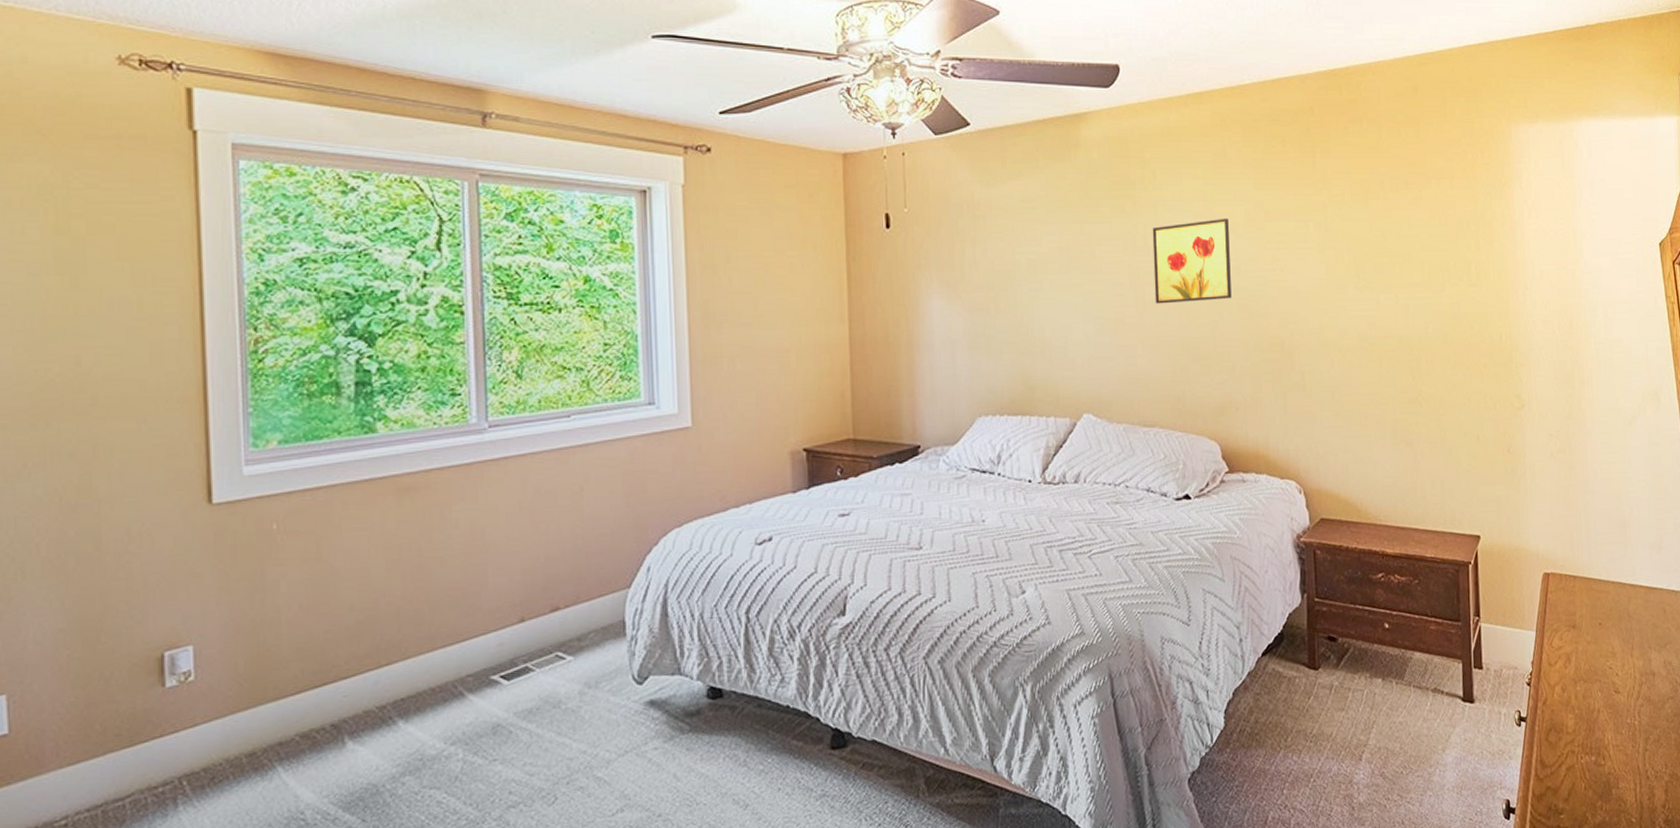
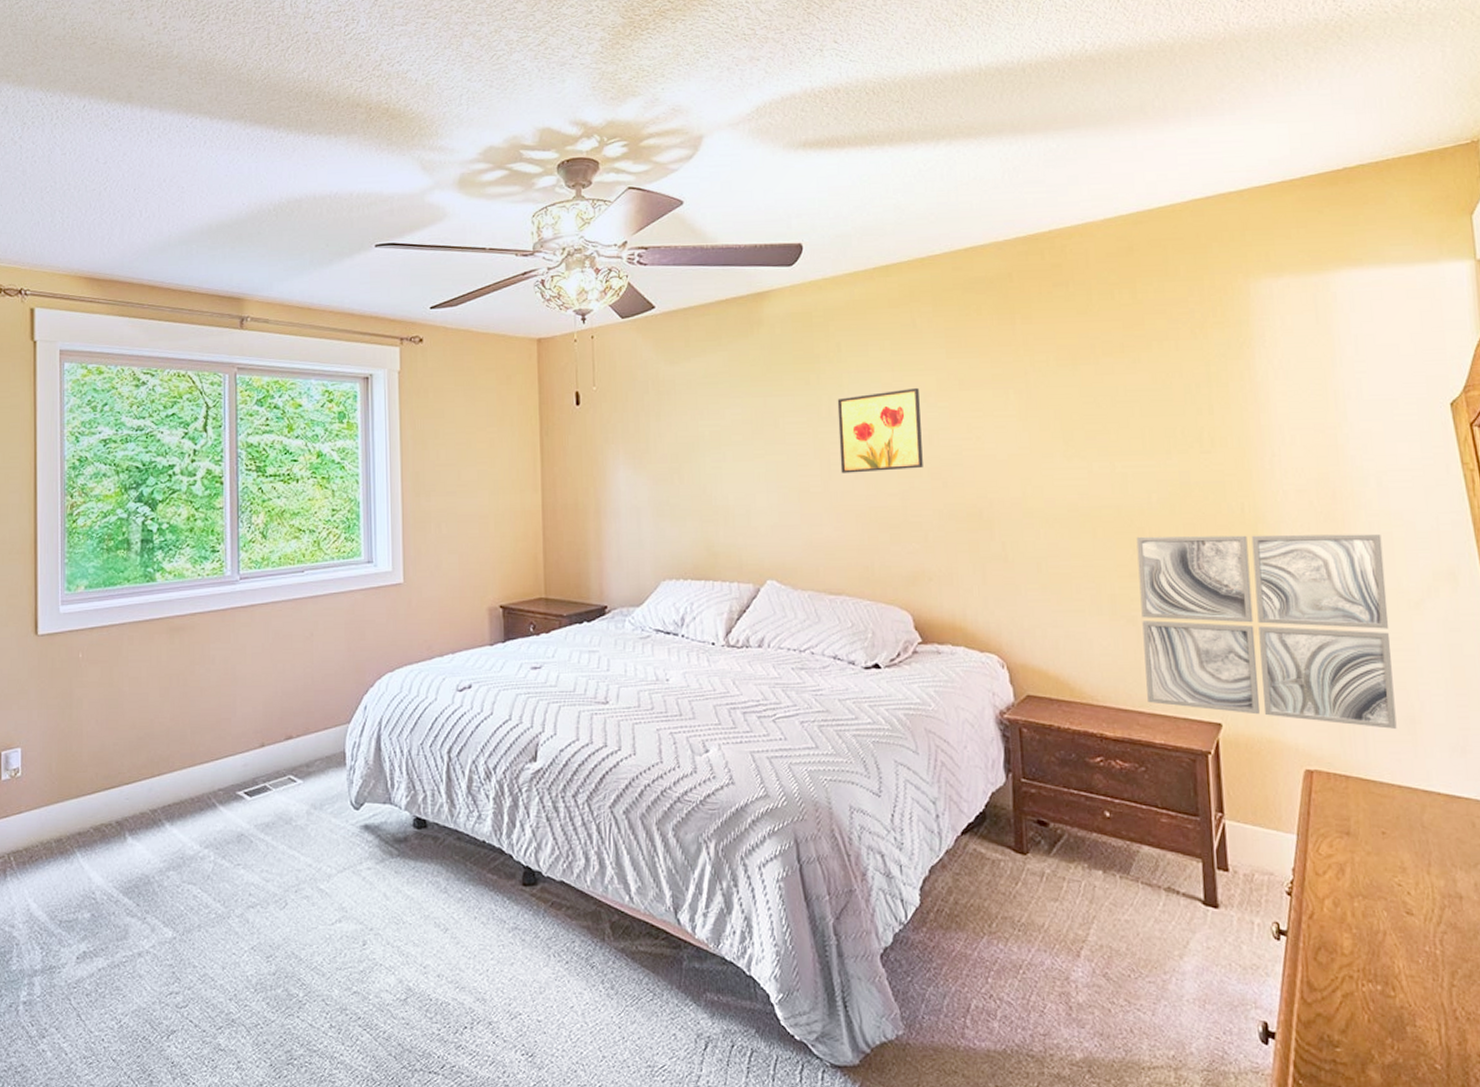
wall art: none [1415,359,1612,533] -> present [1136,533,1397,729]

